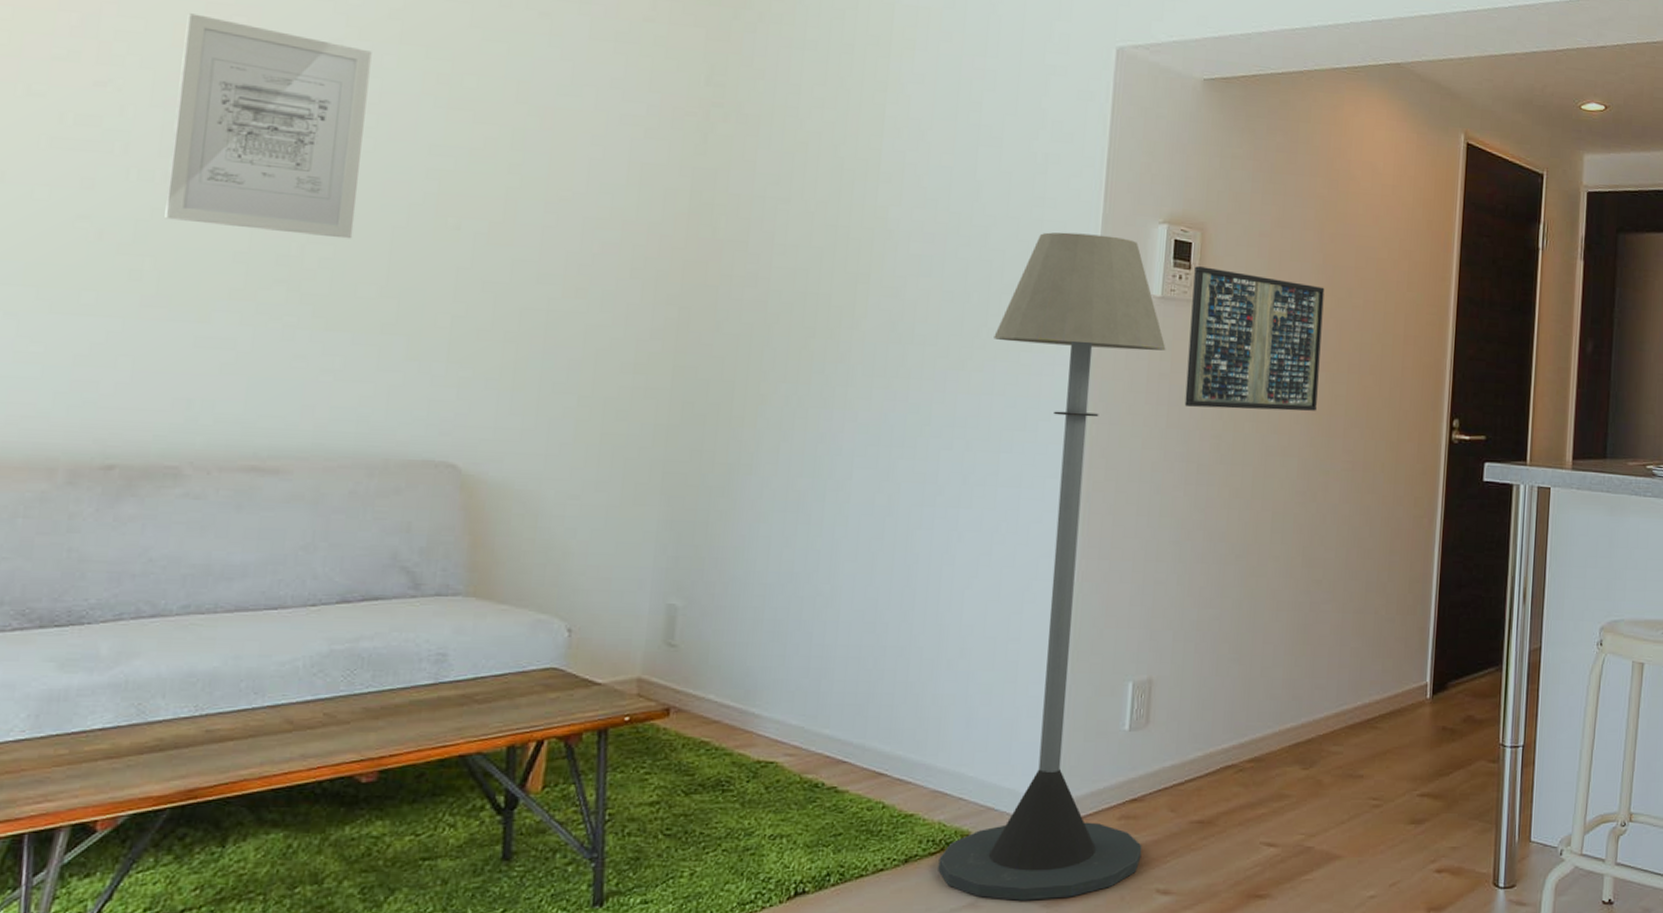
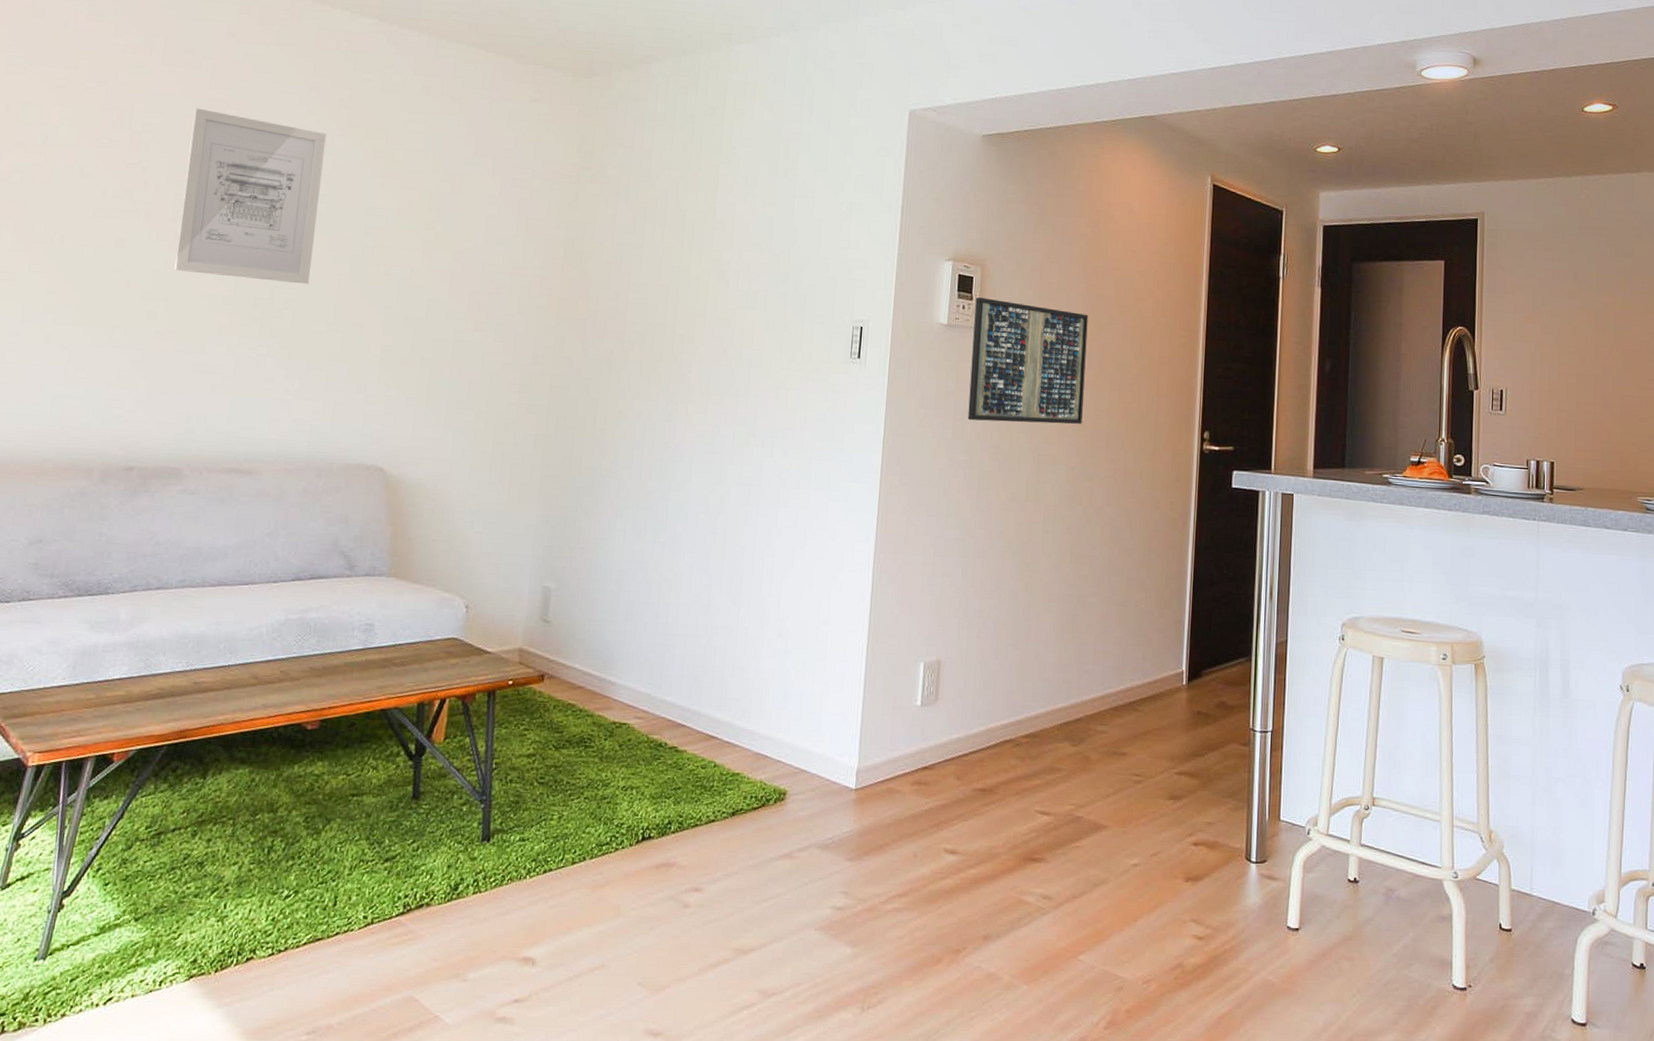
floor lamp: present [938,232,1166,901] -> none [759,269,952,854]

